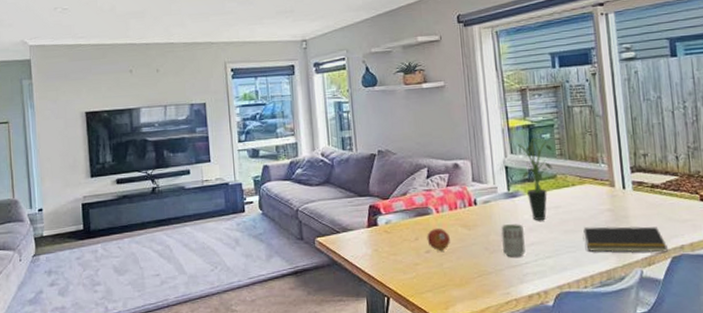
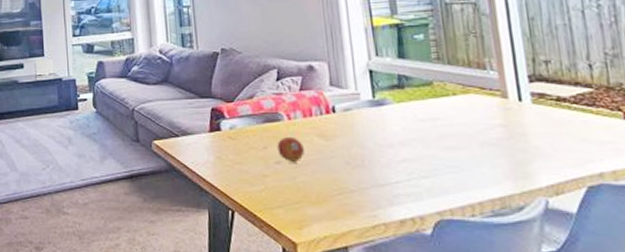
cup: present [501,224,525,257] -> none [365,136,396,175]
potted plant: present [518,138,553,220] -> none [384,39,428,133]
notepad: present [582,226,668,253] -> none [467,144,582,180]

